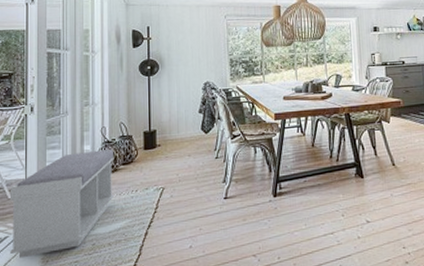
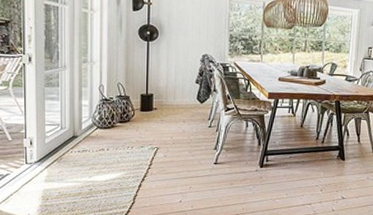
bench: present [10,149,114,259] -> none [11,106,112,194]

